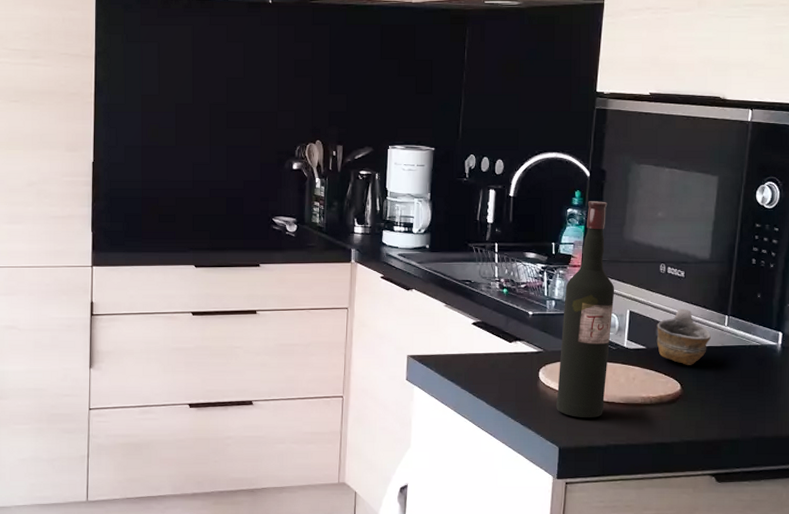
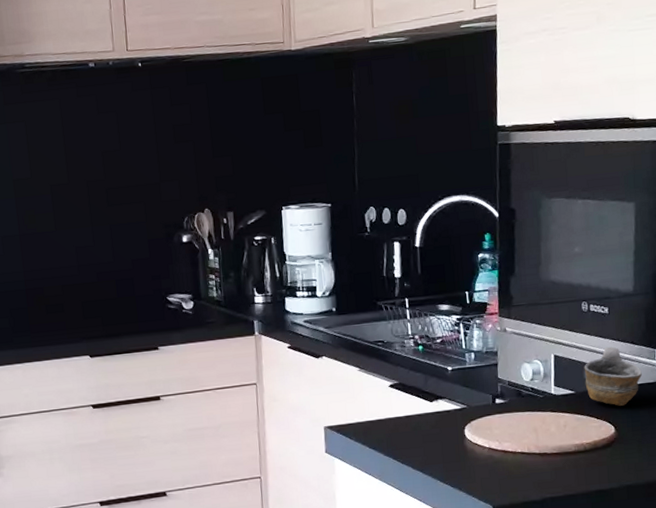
wine bottle: present [556,201,615,417] -> none [484,242,537,473]

